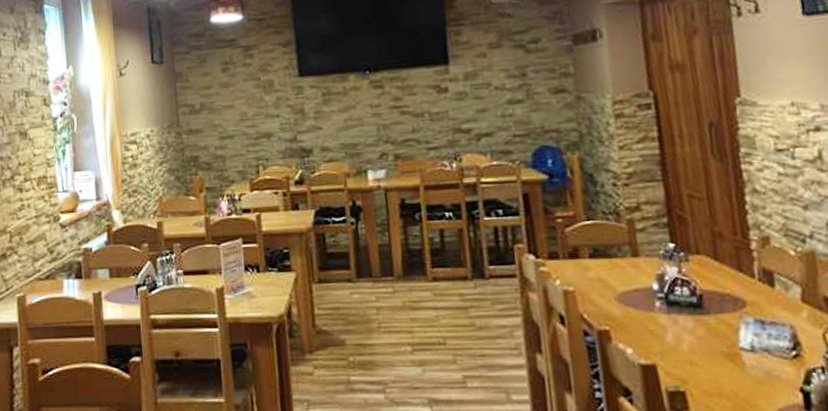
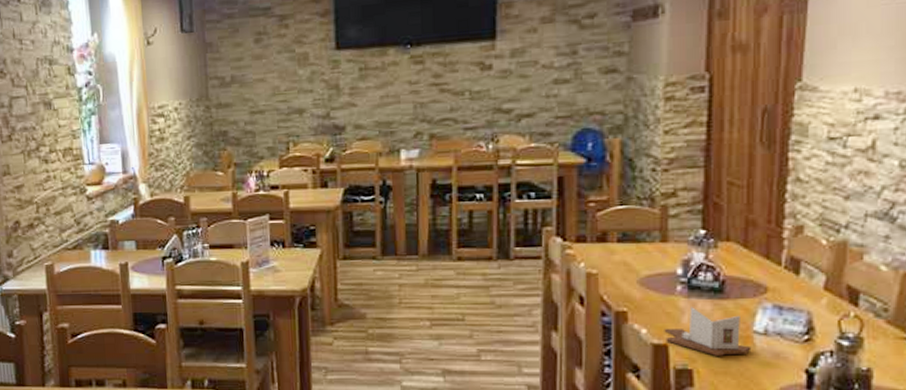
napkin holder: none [649,324,742,376] -> present [664,307,752,356]

